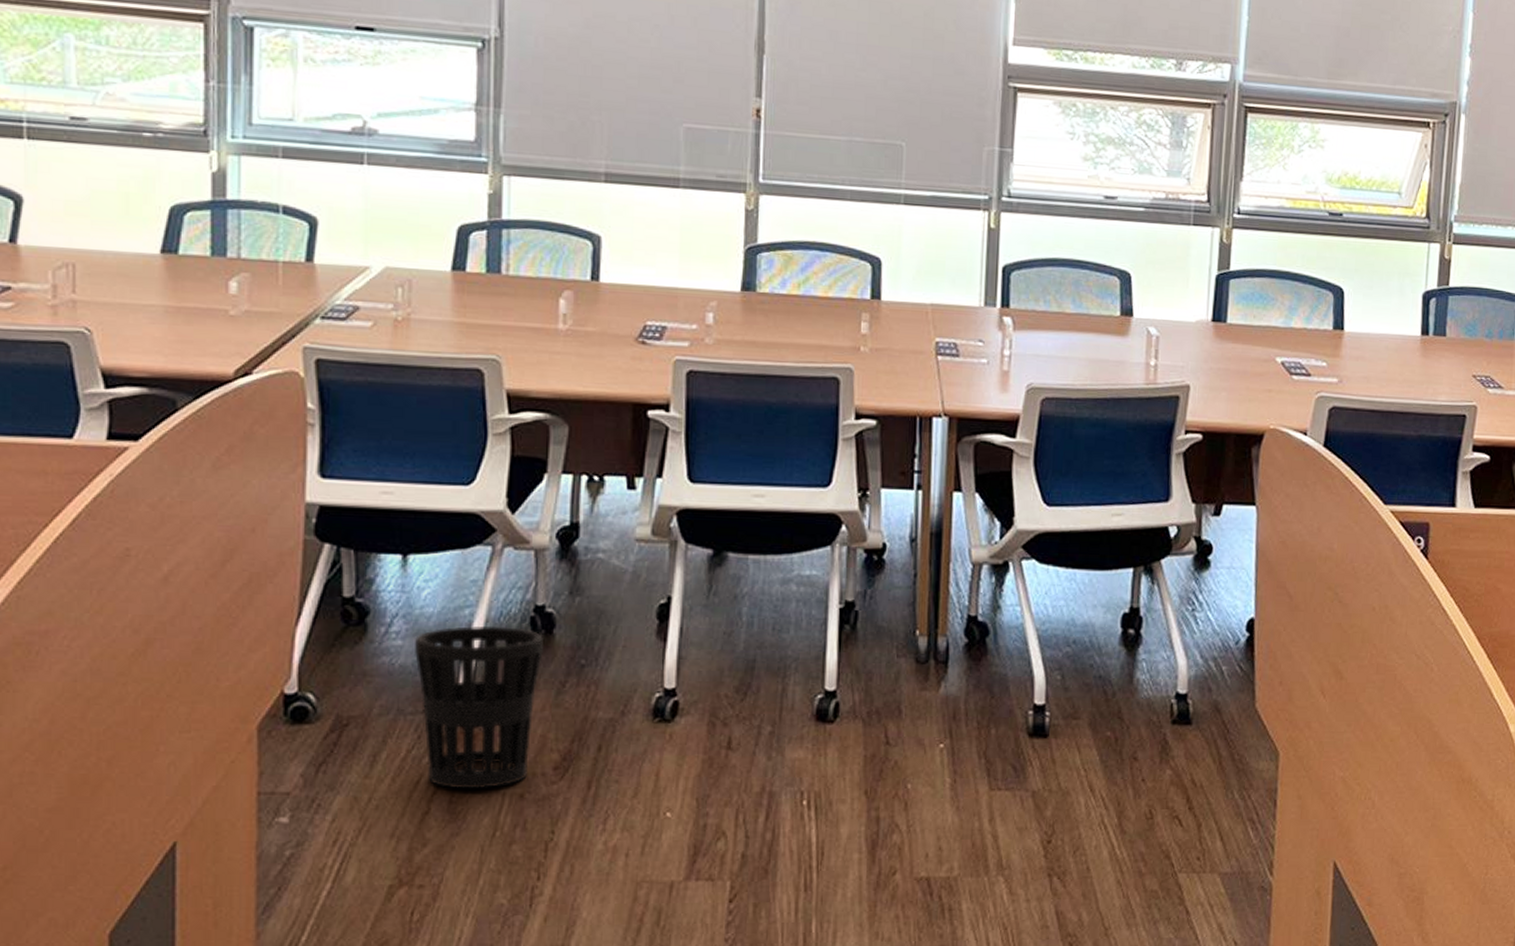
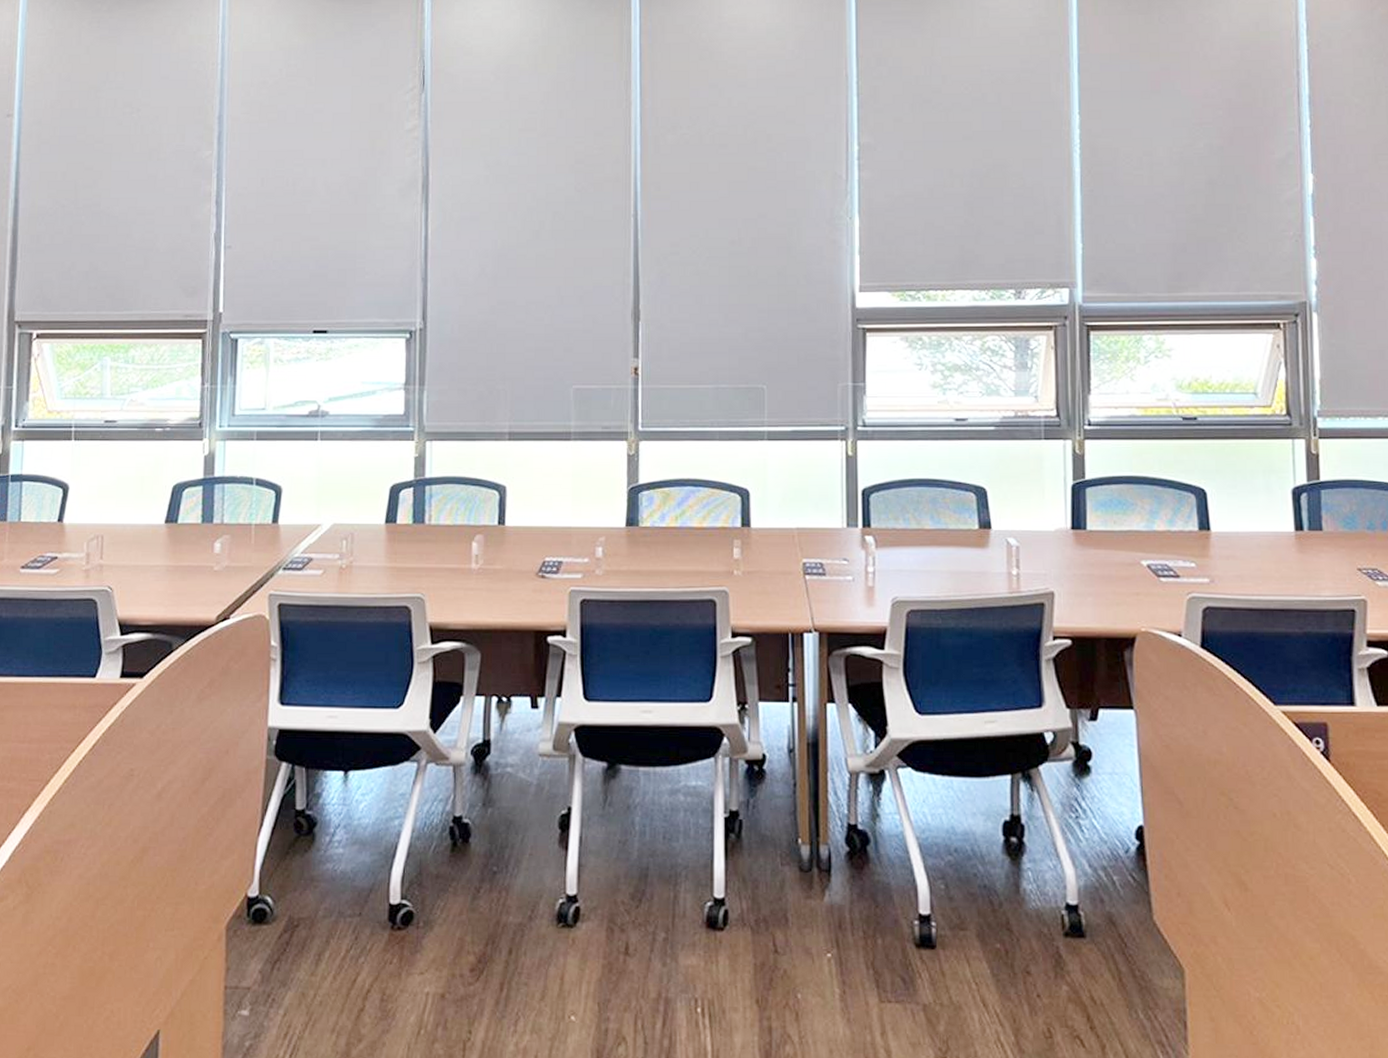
wastebasket: present [415,626,544,788] -> none [353,836,462,988]

